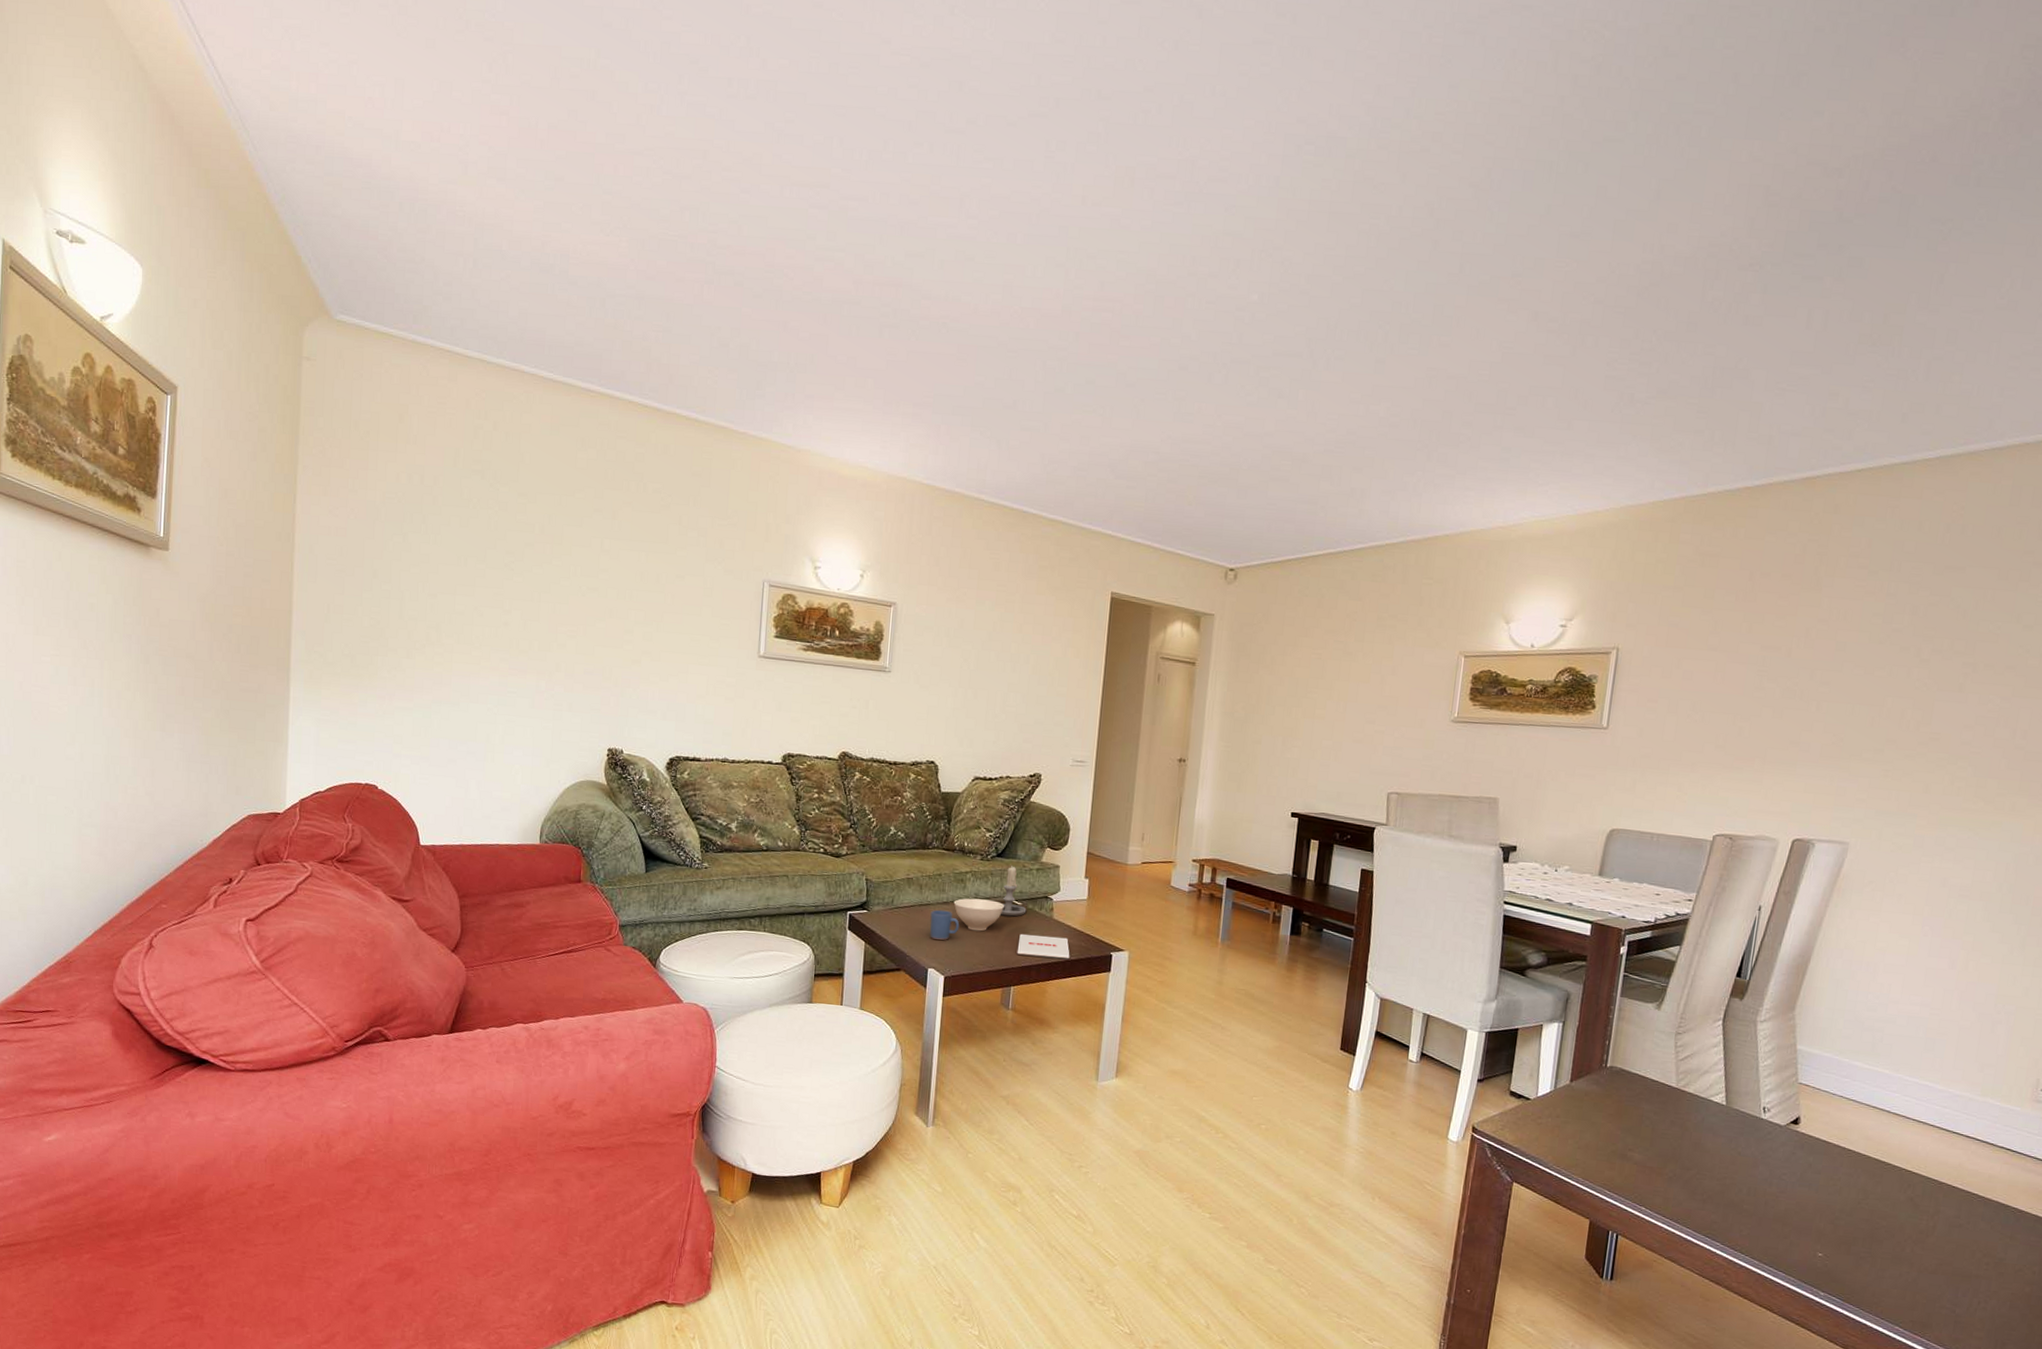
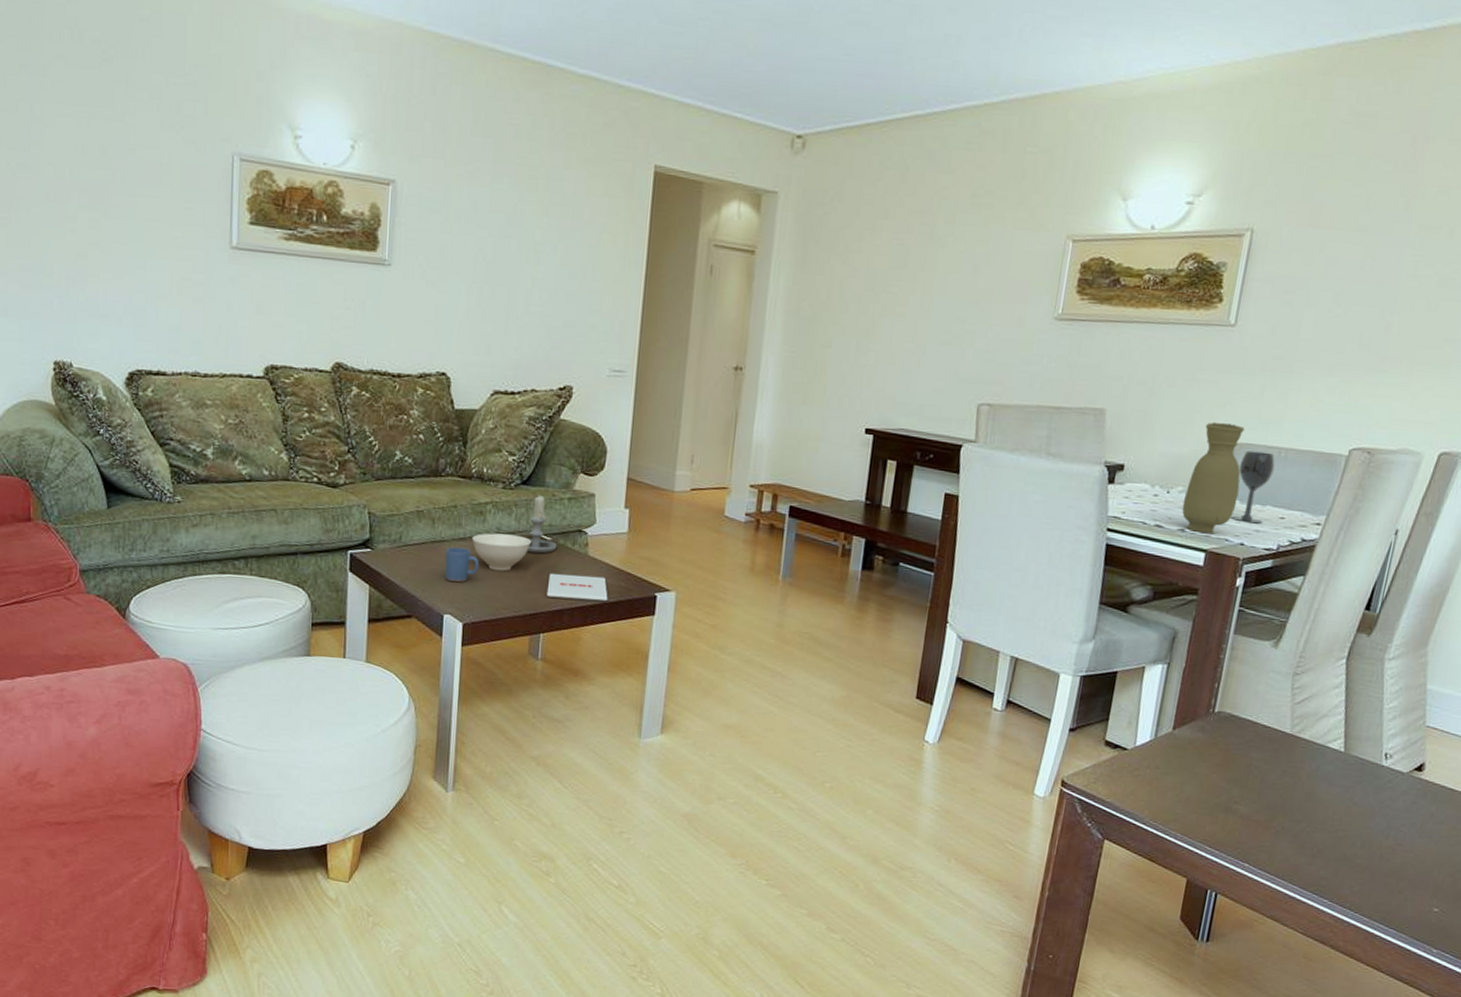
vase: none [1569,810,1620,908] -> present [1182,421,1245,534]
wine glass: none [1613,835,1649,899] -> present [1231,450,1276,524]

